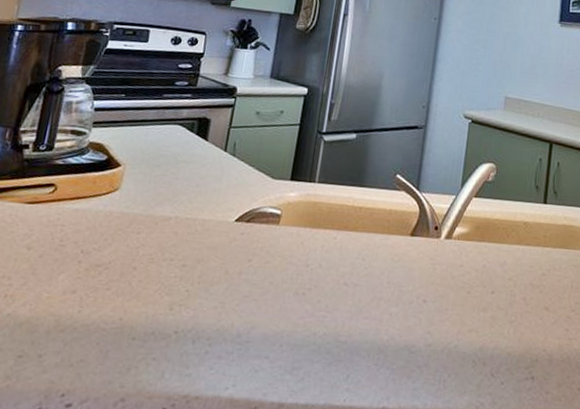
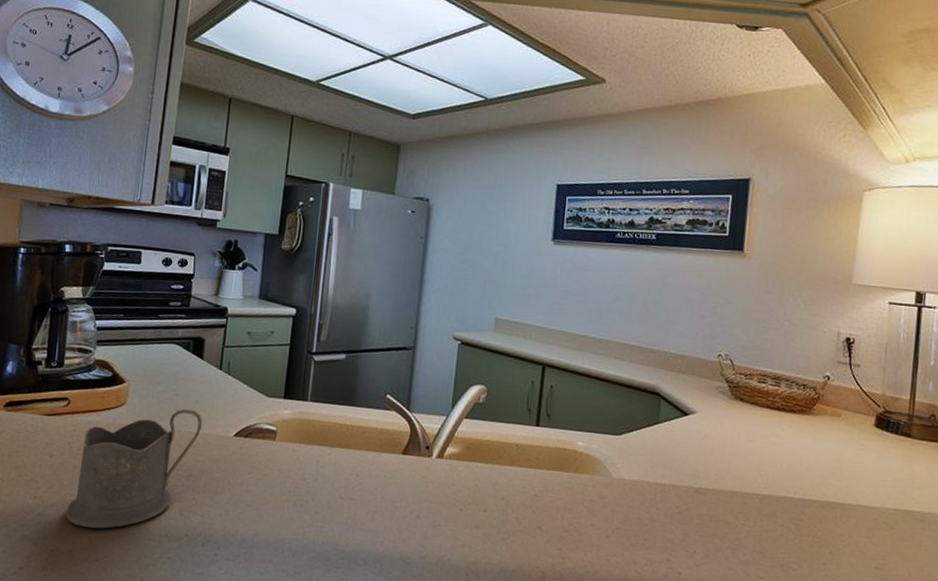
tea glass holder: none [39,193,202,329] -> present [66,409,202,529]

